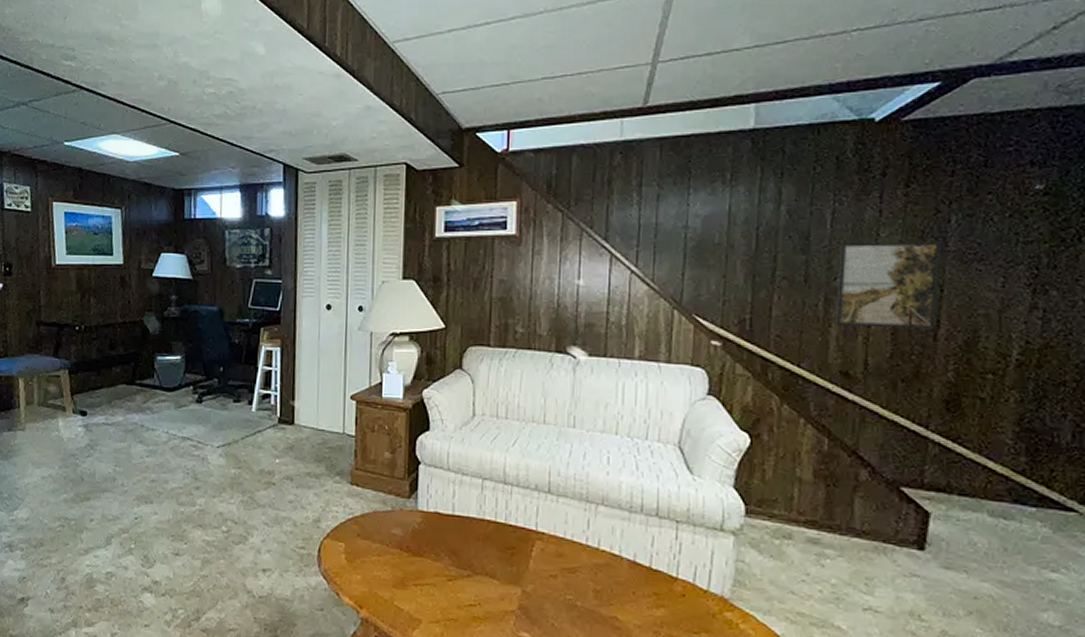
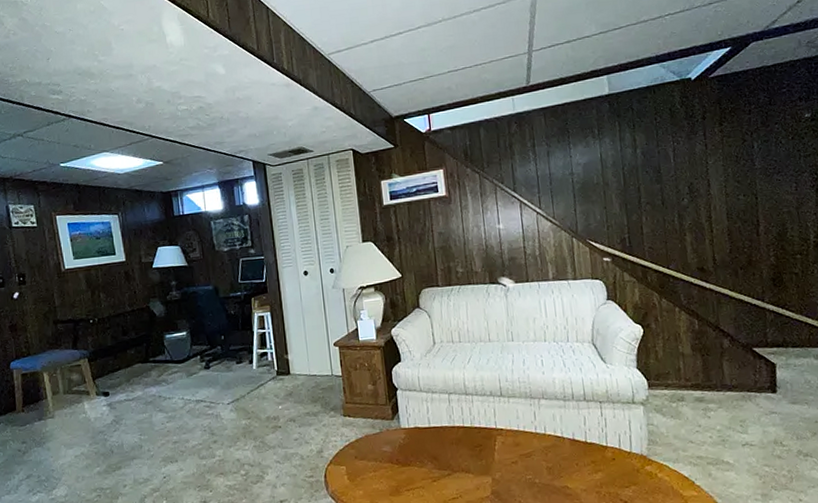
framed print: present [836,241,942,330] -> none [682,163,757,233]

